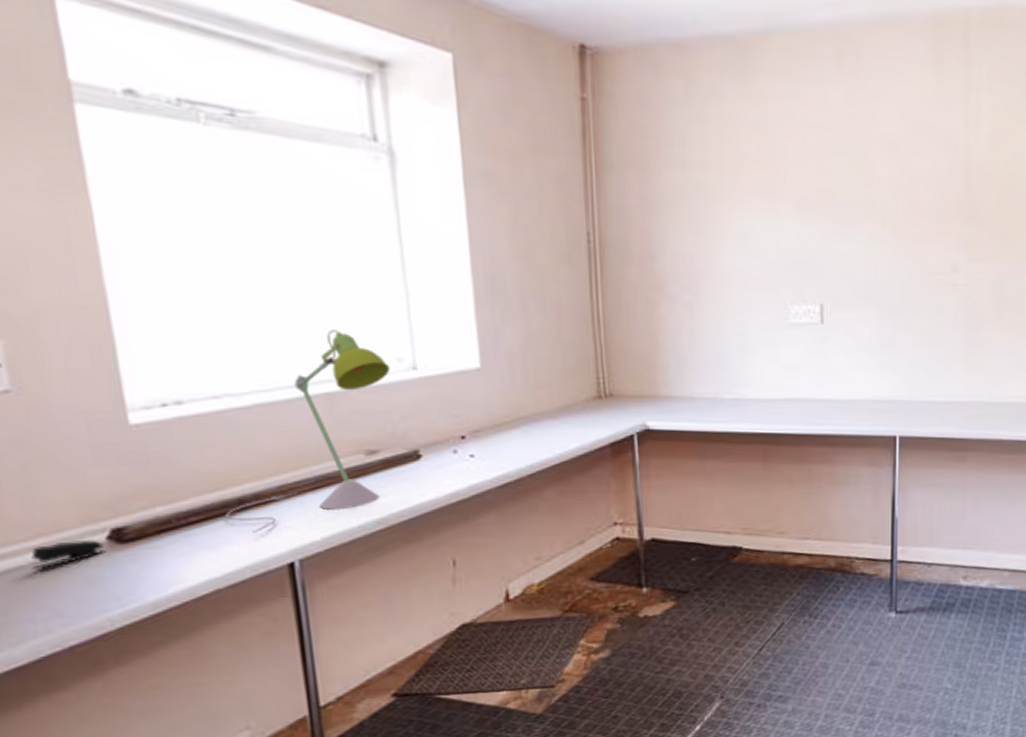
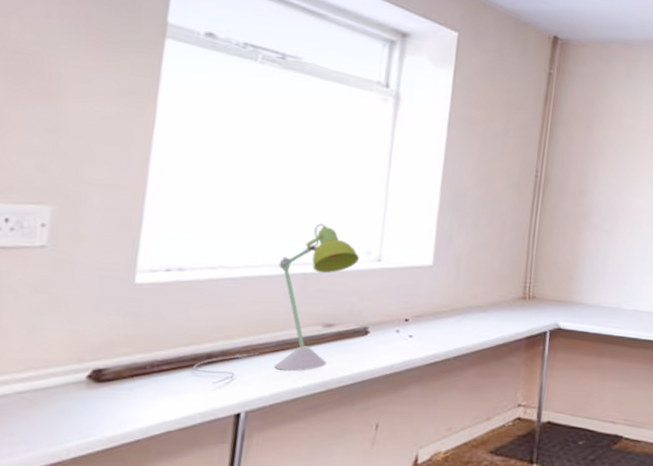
stapler: present [31,540,106,570] -> none [14,376,82,399]

